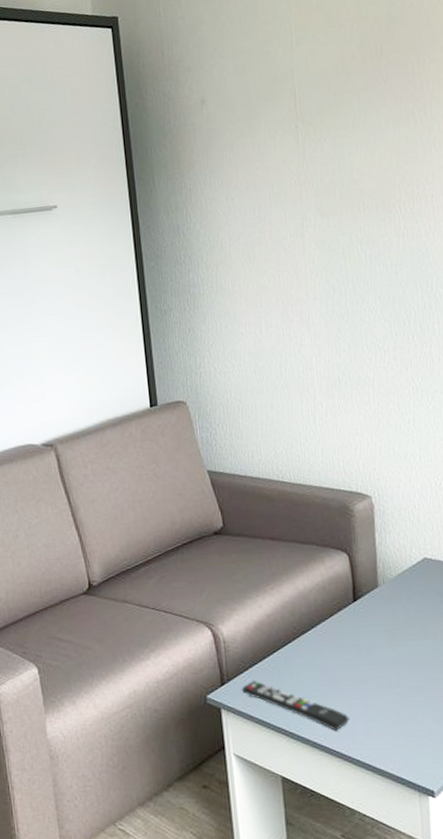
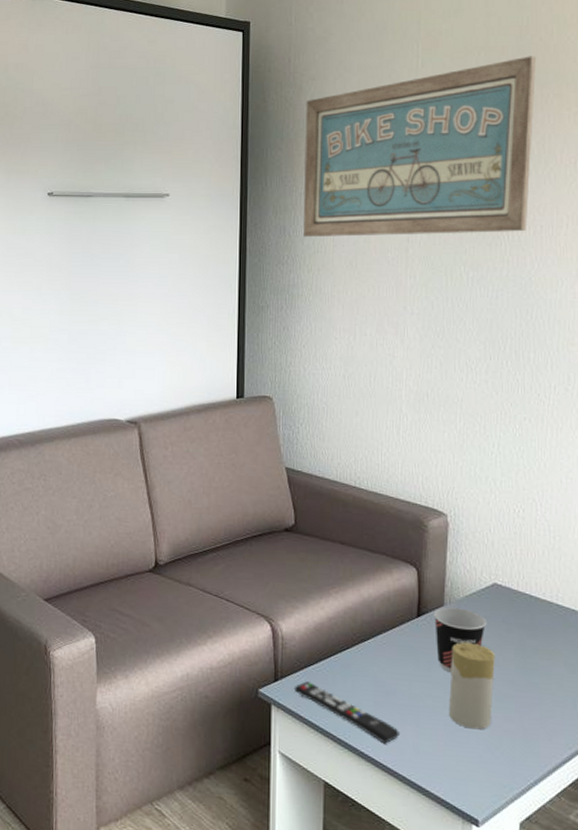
wall art: none [184,22,418,235] -> present [303,56,537,238]
cup: none [368,587,422,652] -> present [433,607,487,673]
candle: none [390,619,436,704] -> present [449,642,495,730]

